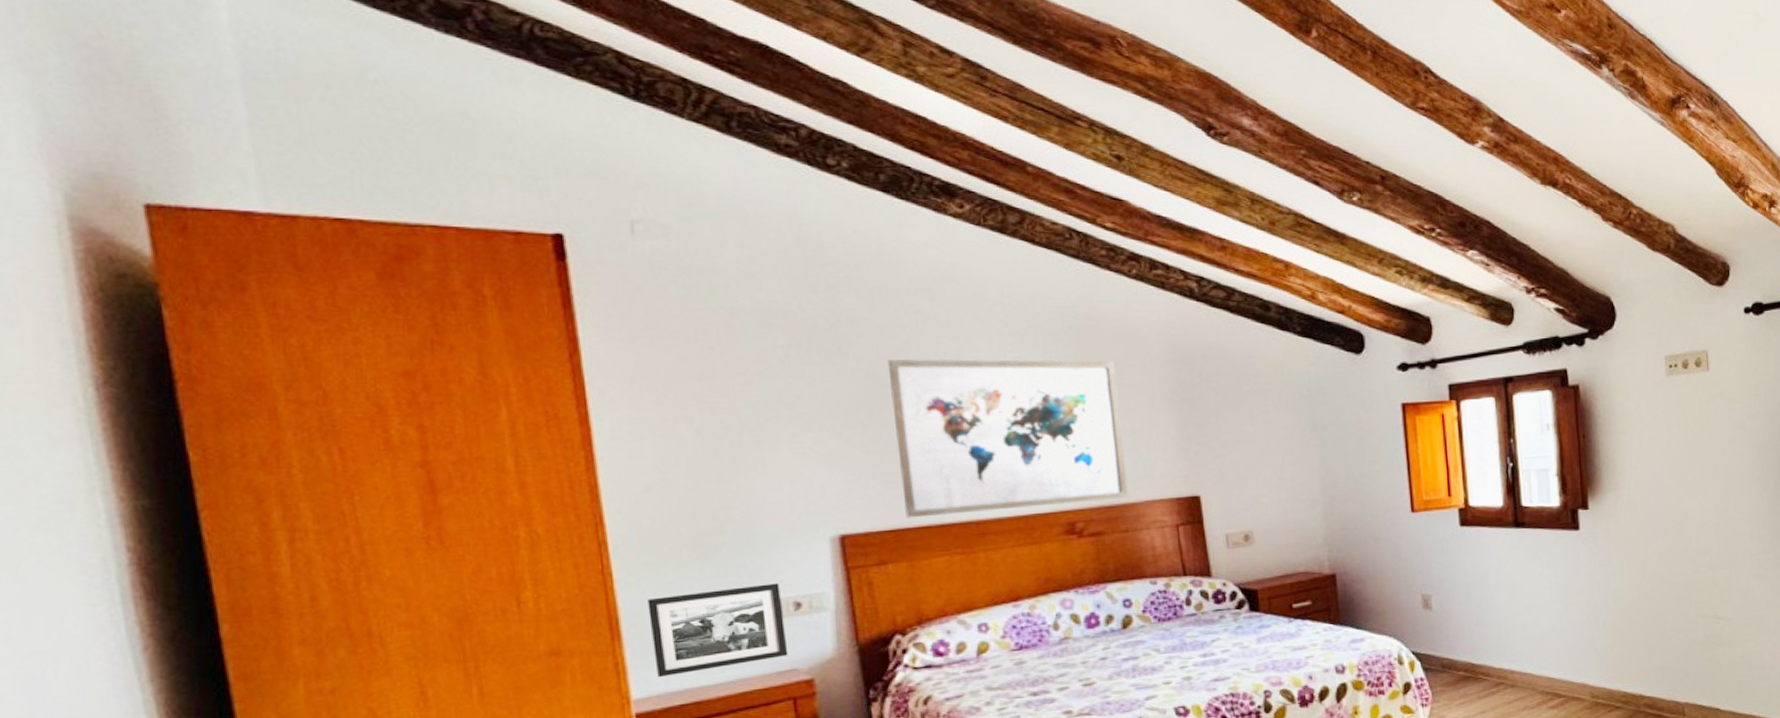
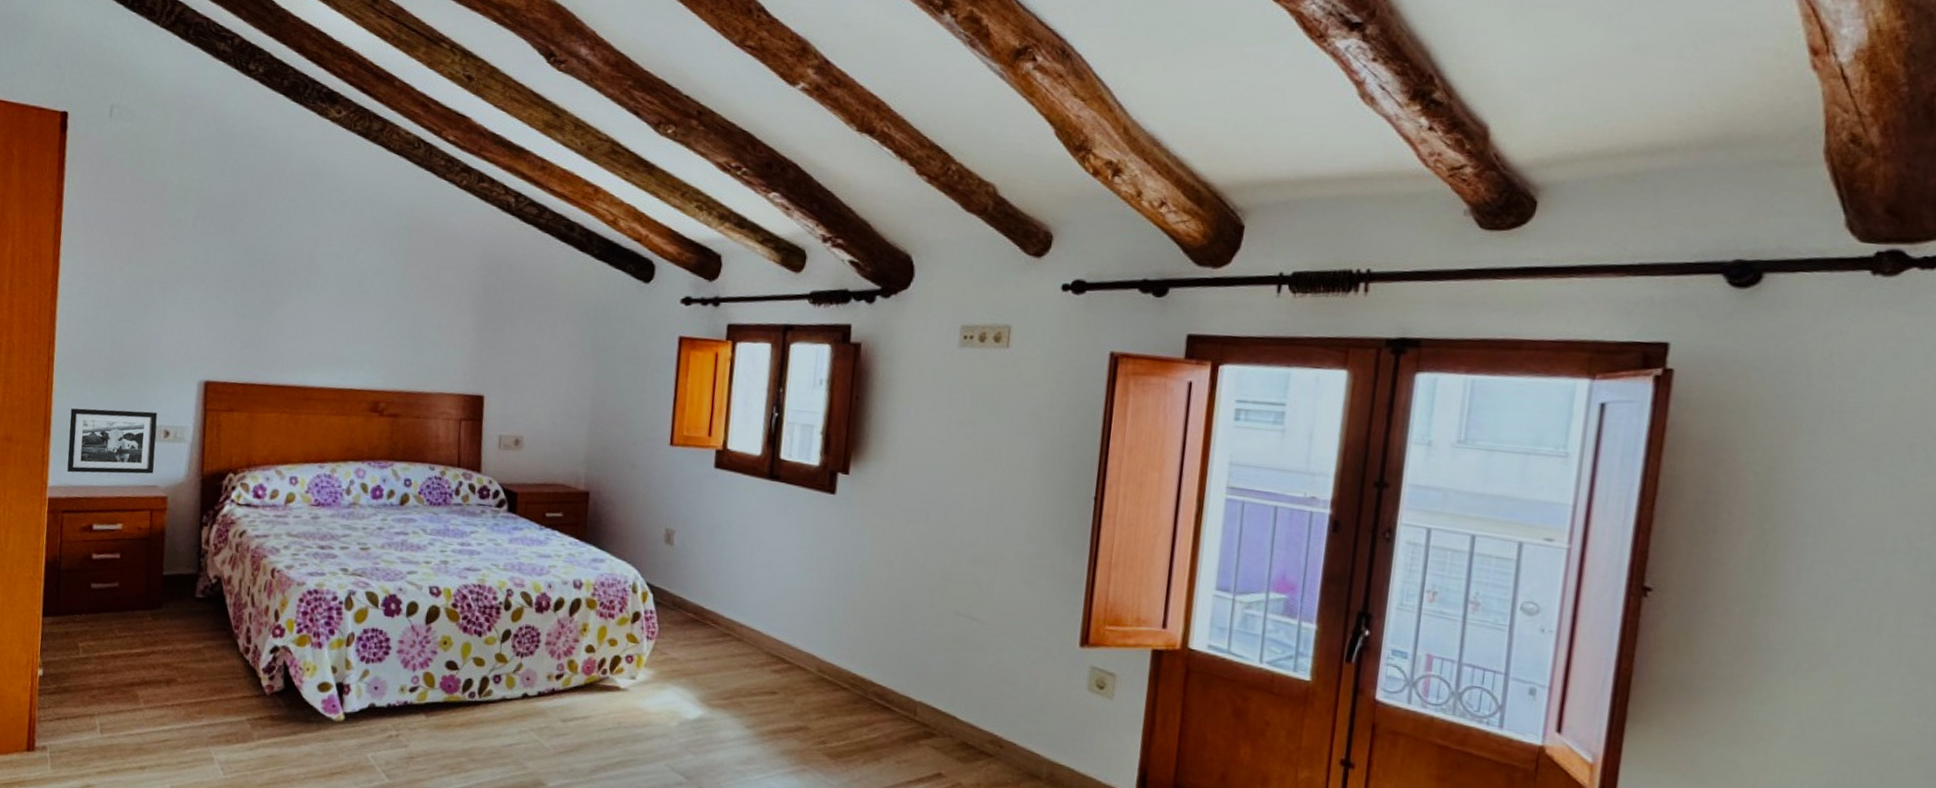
wall art: present [887,358,1129,518] -> none [253,238,435,387]

